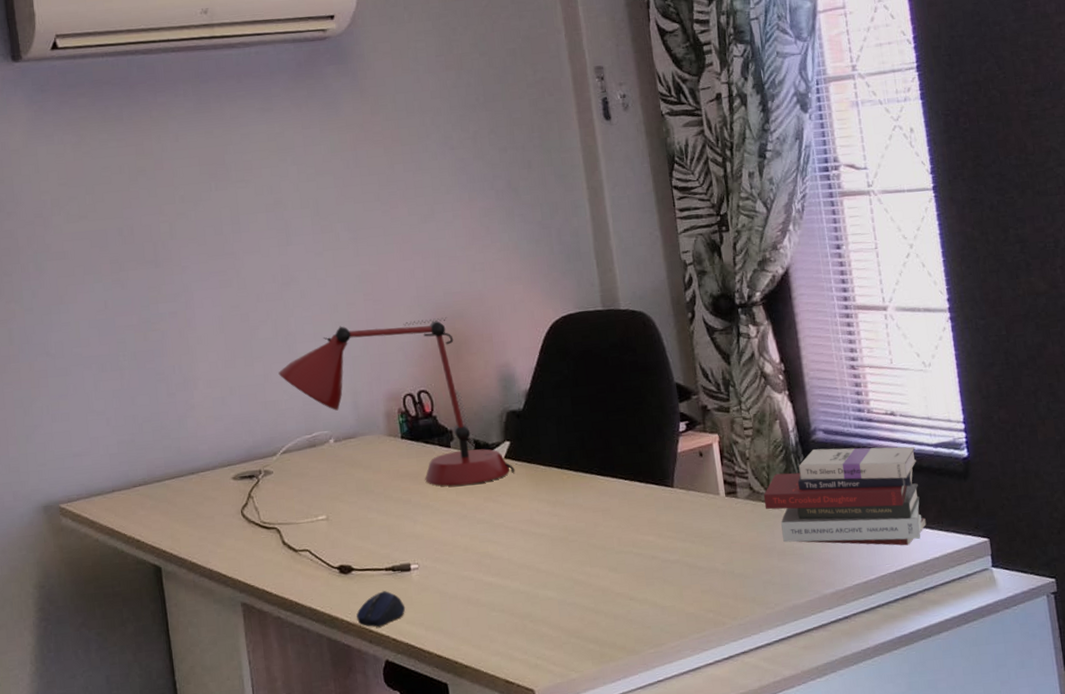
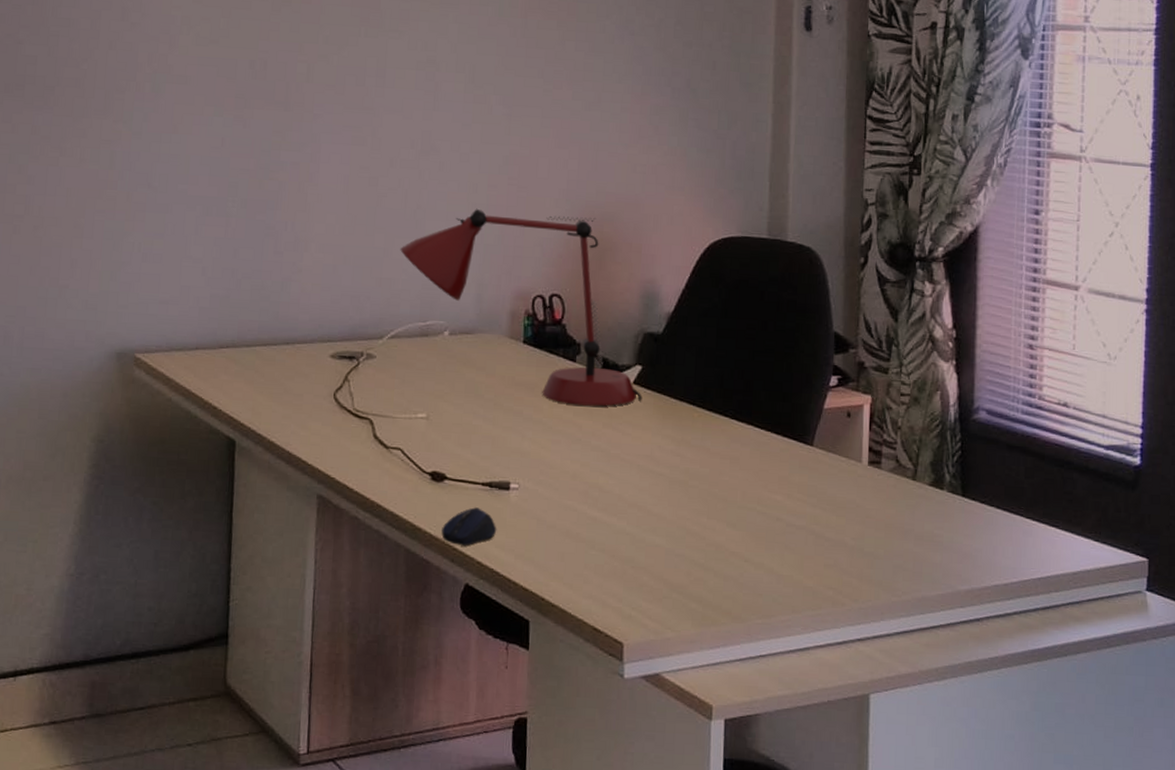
books: present [763,446,927,546] -> none [909,430,1084,552]

